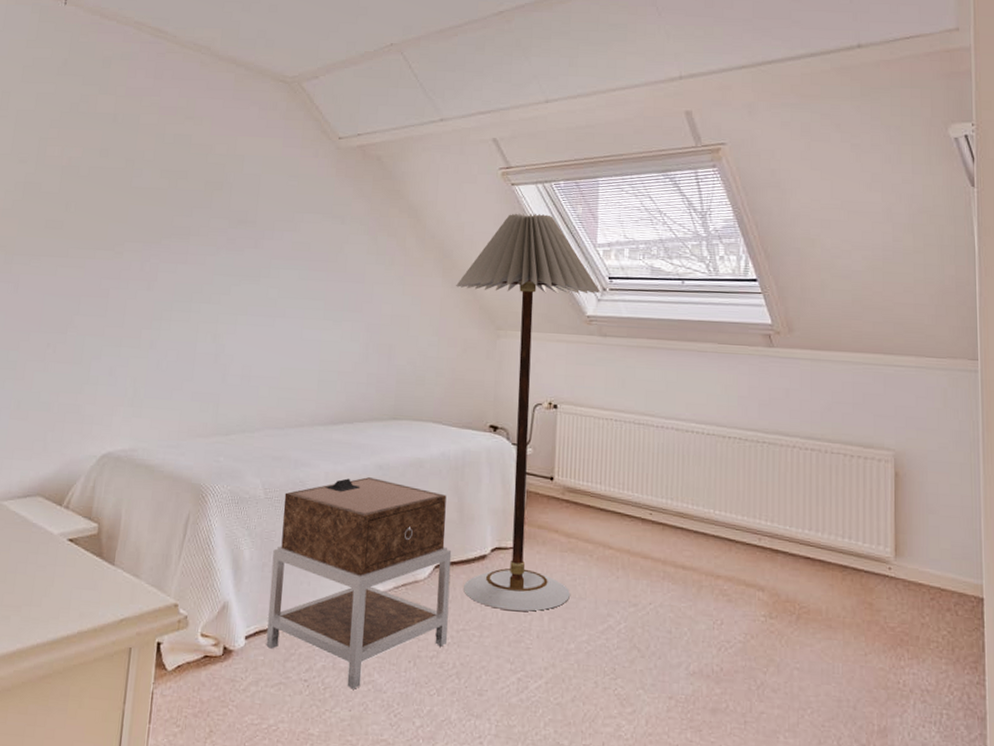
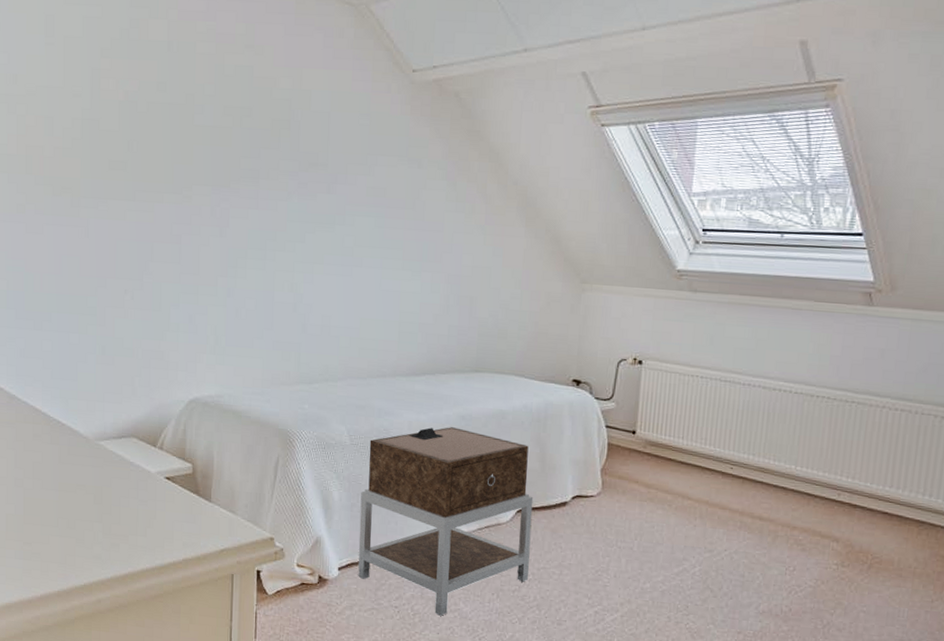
floor lamp: present [456,213,601,612] -> none [540,157,693,554]

